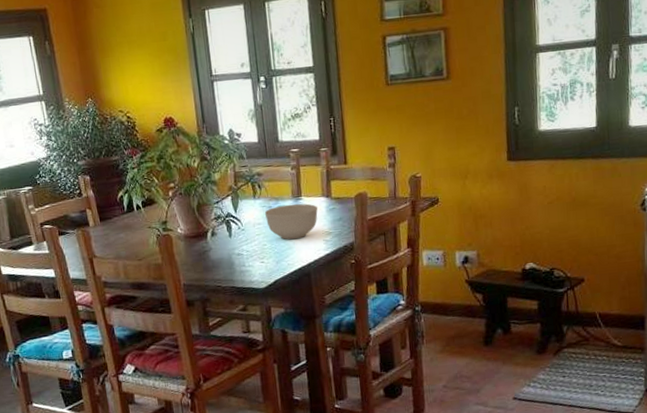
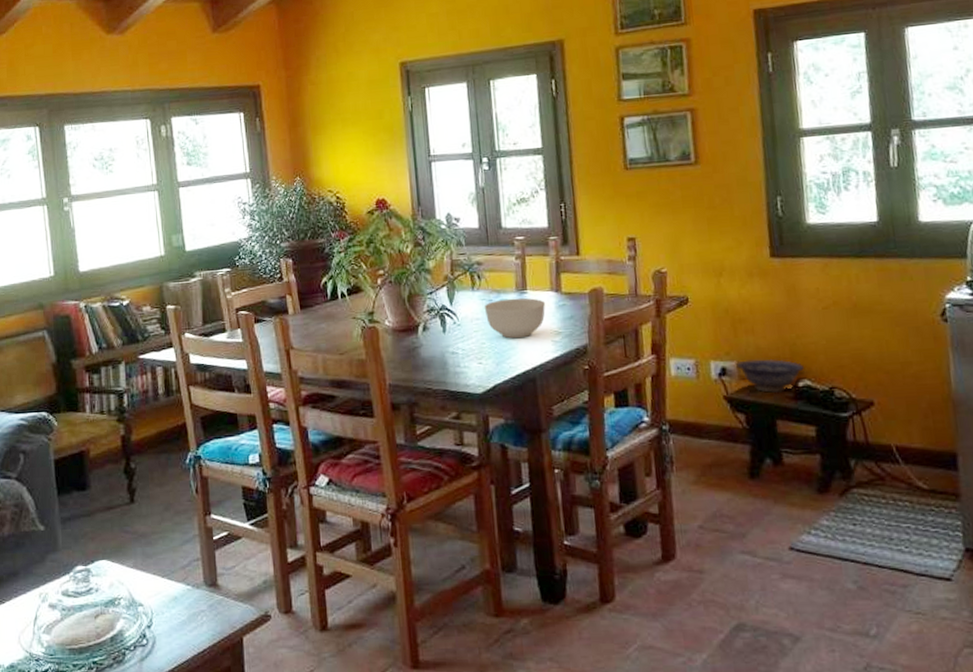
decorative bowl: none [476,248,531,276] -> present [736,359,804,394]

